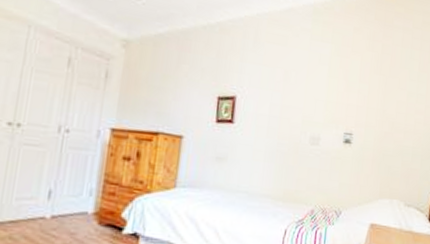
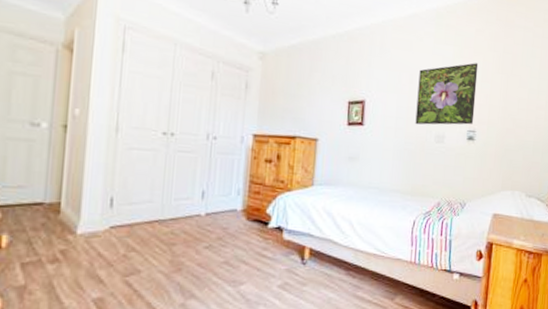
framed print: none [289,62,356,127] -> present [415,63,479,125]

